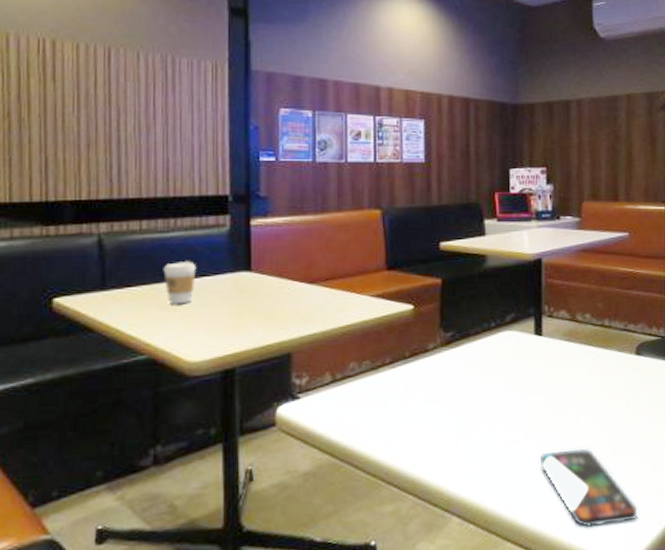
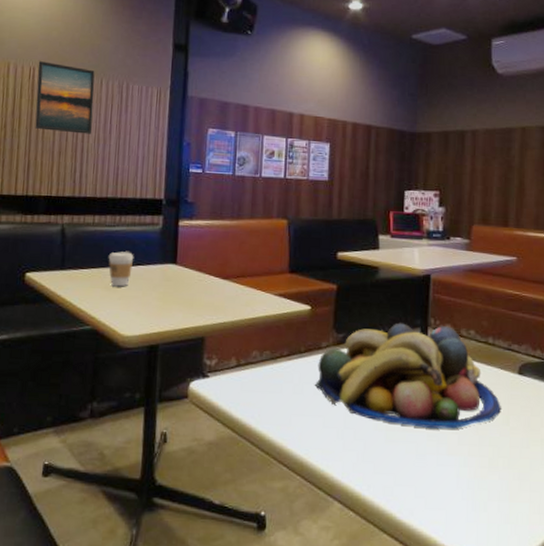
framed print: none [49,30,131,121] -> present [35,61,95,134]
fruit bowl: none [422,312,621,424] -> present [314,322,501,429]
smartphone: present [540,448,638,528] -> none [419,455,513,534]

